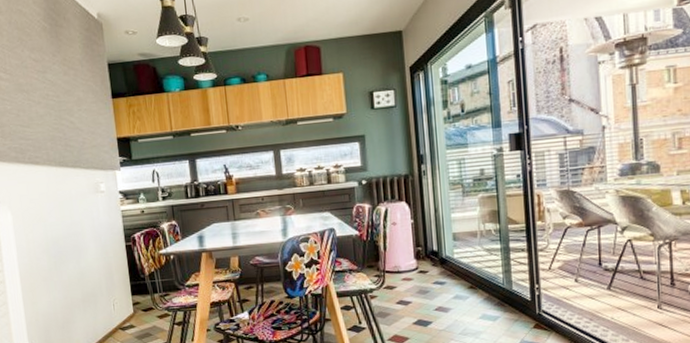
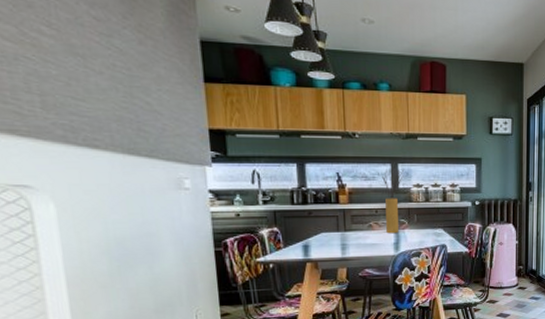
vase: none [266,154,287,221] -> present [382,167,405,234]

